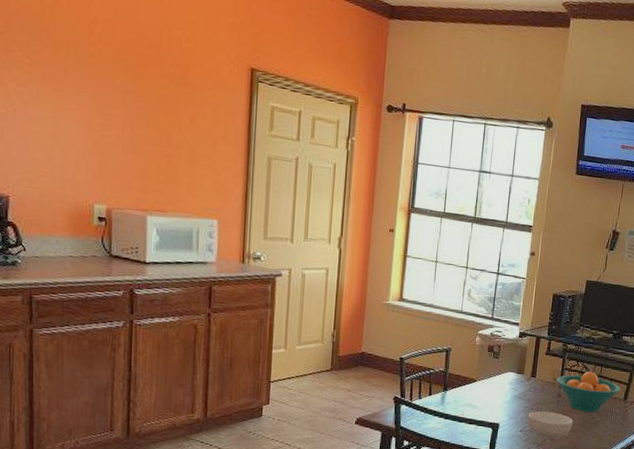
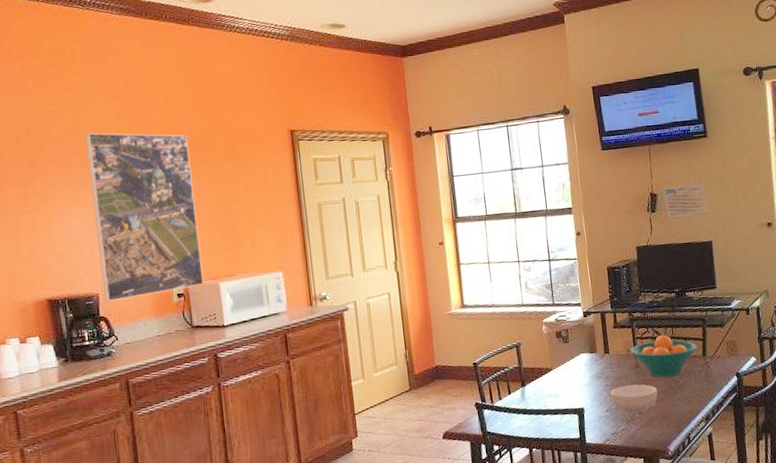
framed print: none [13,11,133,214] -> present [85,132,204,302]

